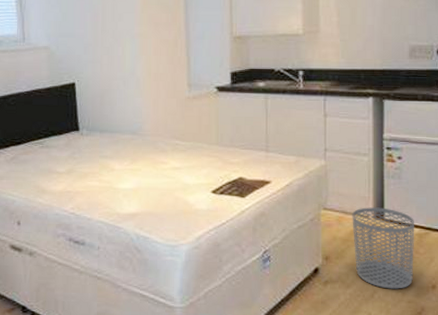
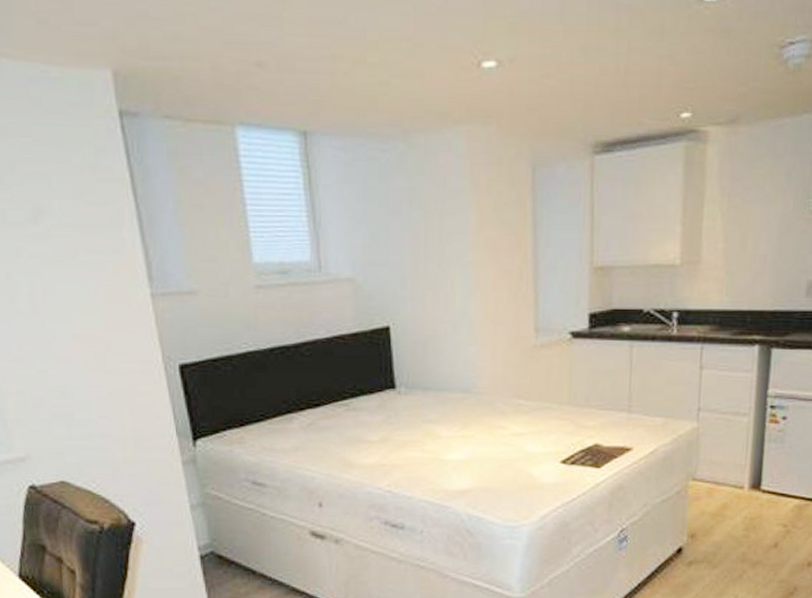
waste bin: present [352,207,415,289] -> none [724,476,796,568]

